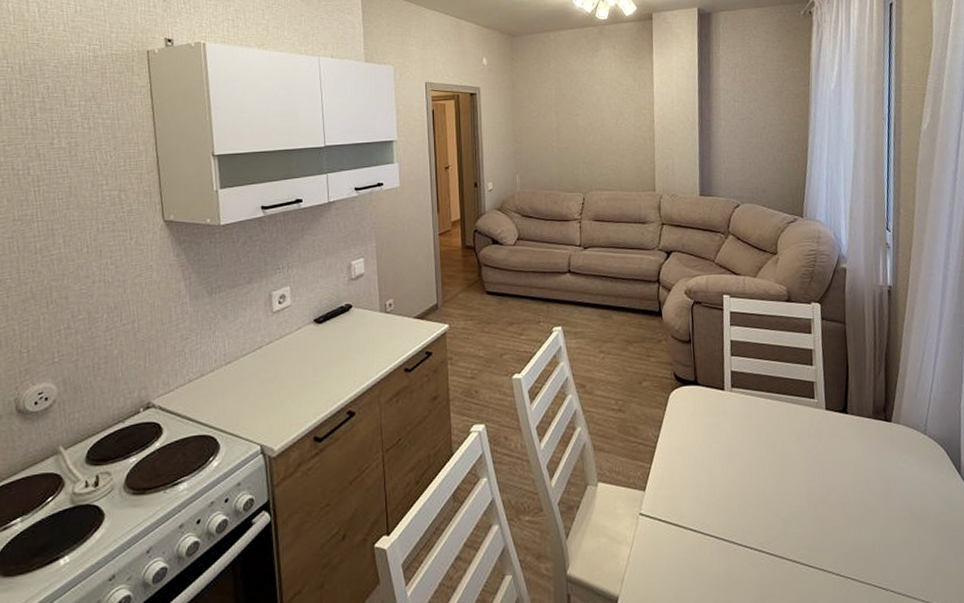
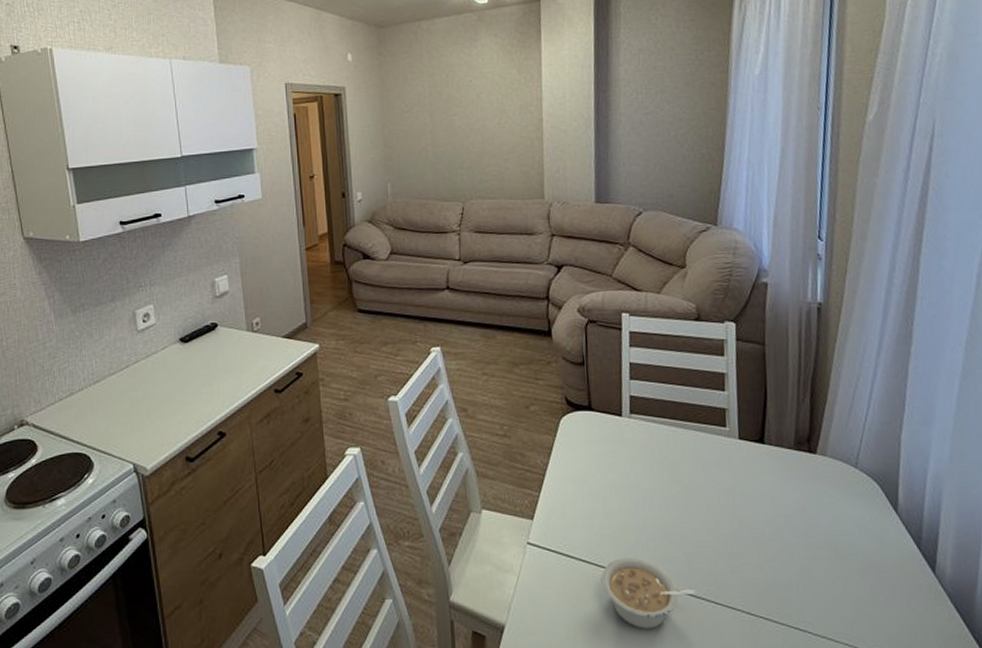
legume: none [707,524,791,594] -> present [601,557,695,629]

